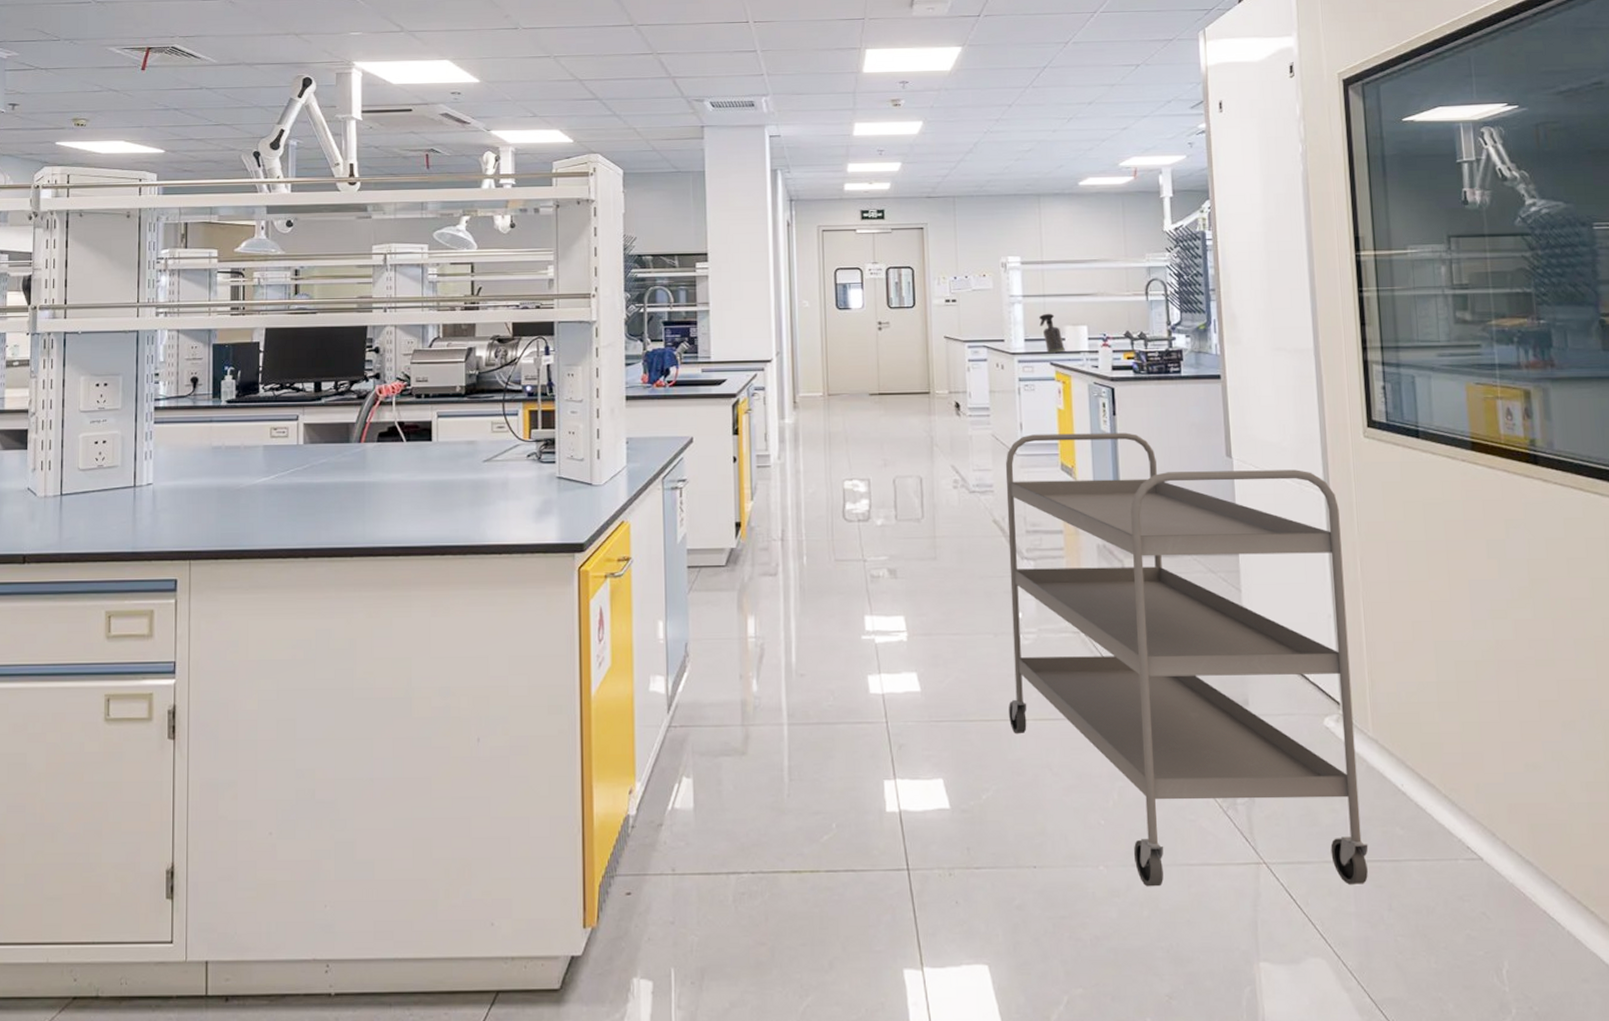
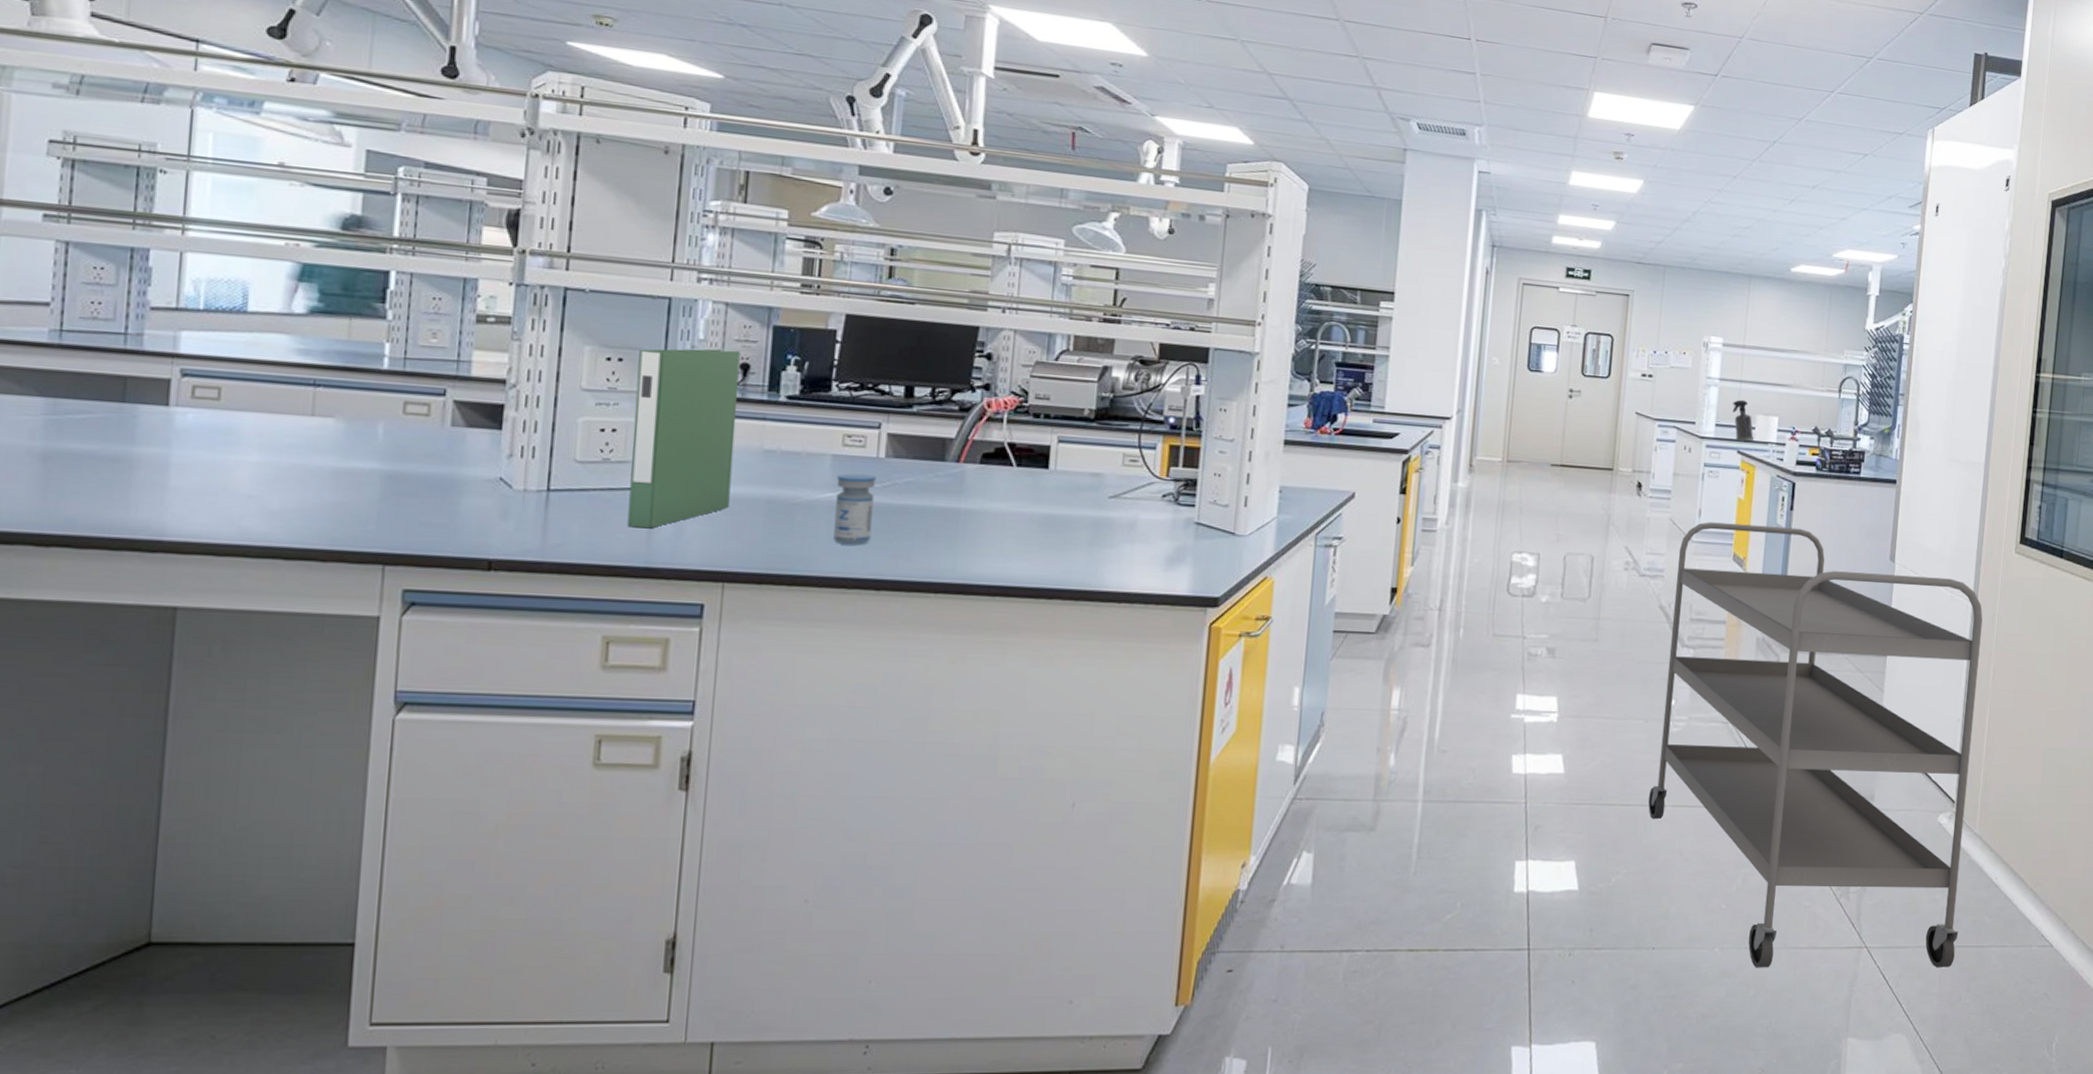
binder: none [118,368,191,520] -> present [627,348,740,529]
medicine bottle: none [268,460,298,521] -> present [833,473,876,545]

